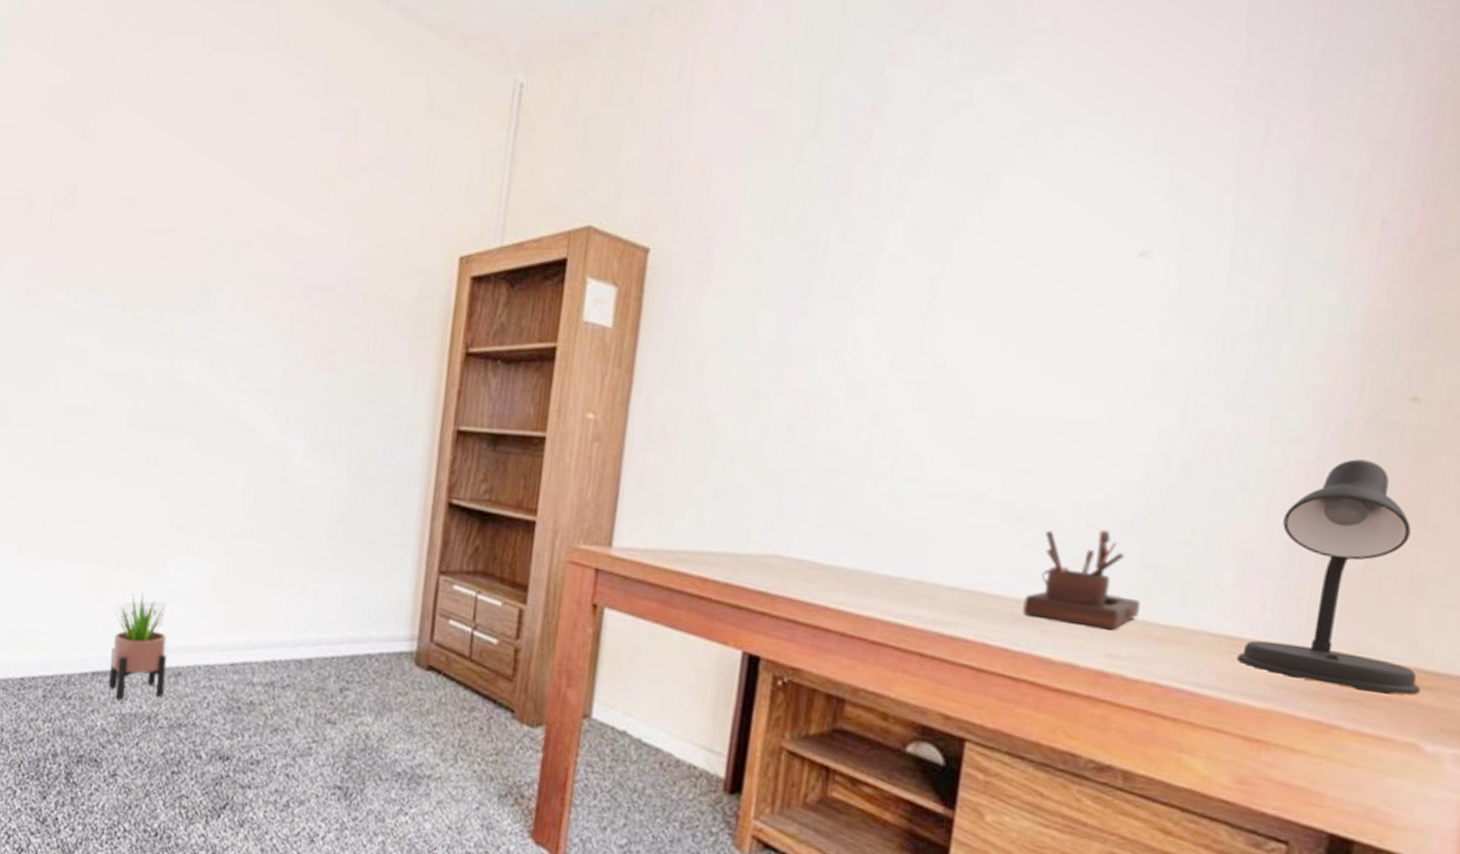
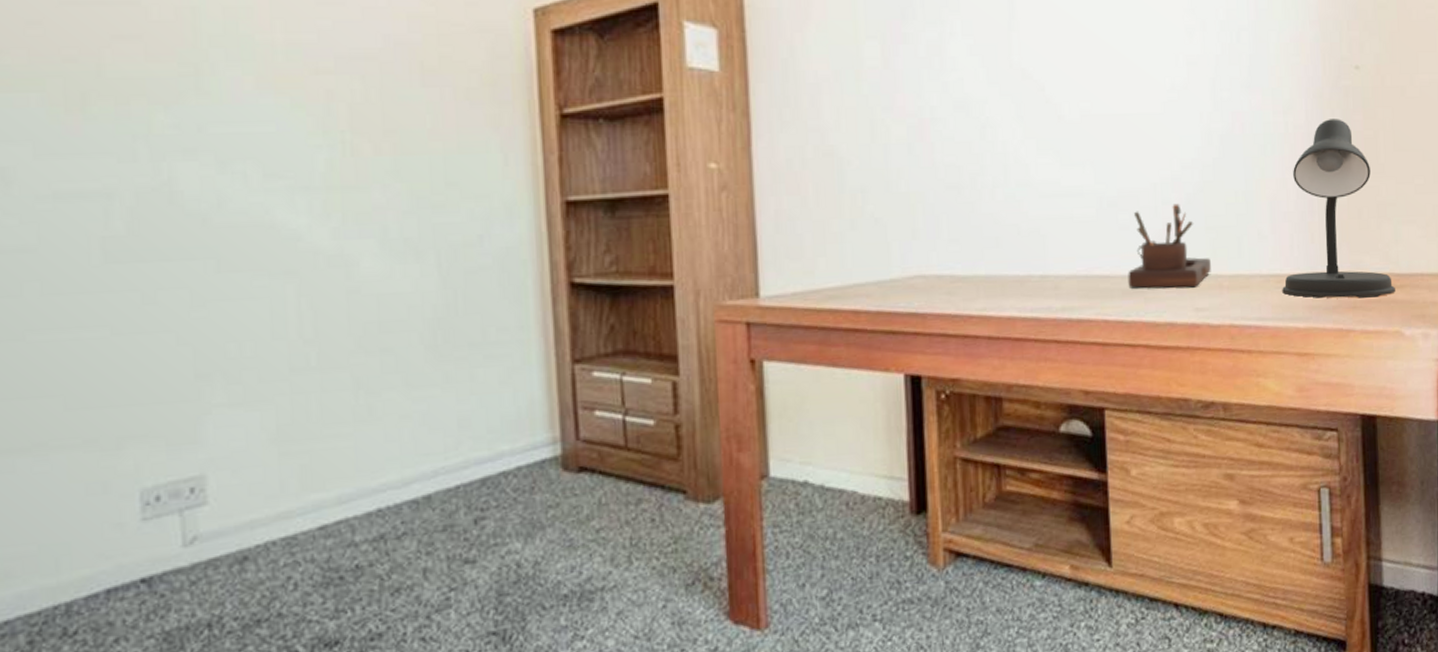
potted plant: present [109,593,168,701] -> none [125,470,227,616]

